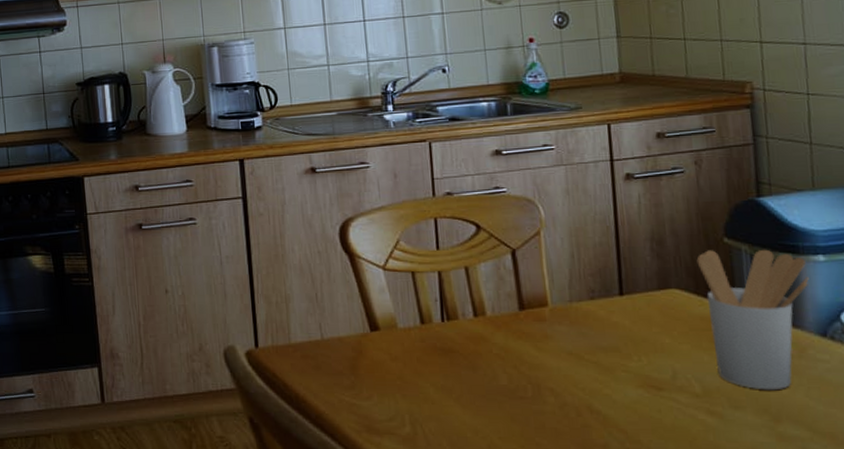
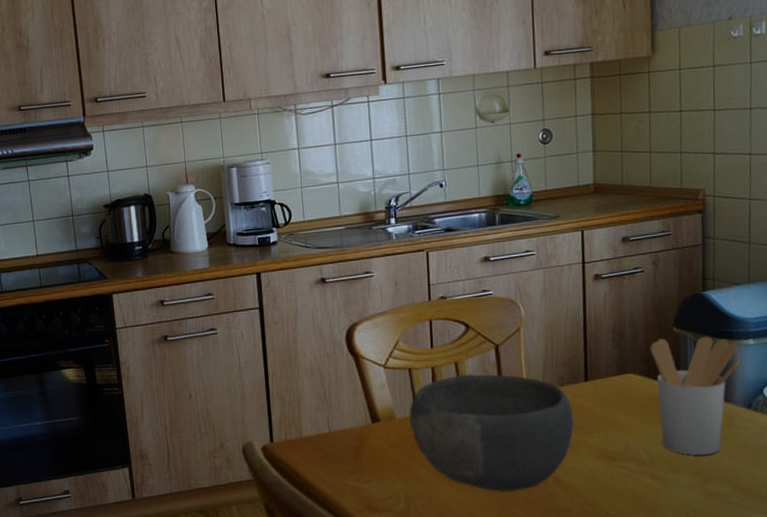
bowl: none [413,281,609,420] -> present [409,374,575,492]

